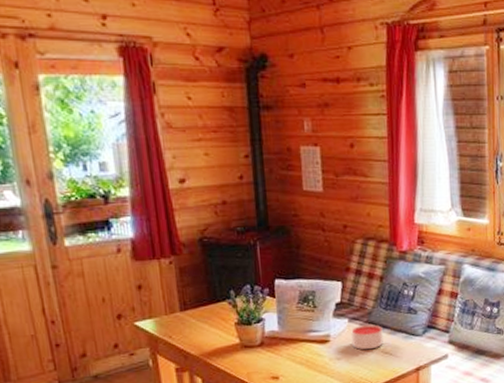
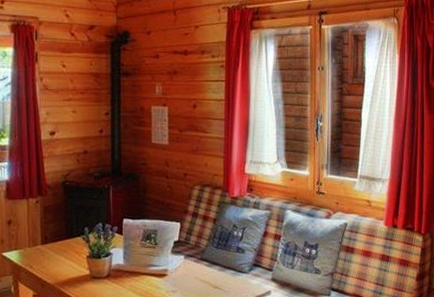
candle: present [351,324,383,350] -> none [186,261,214,284]

